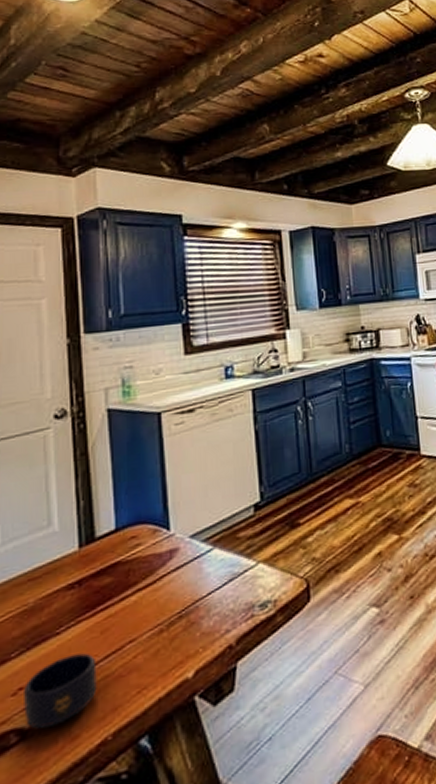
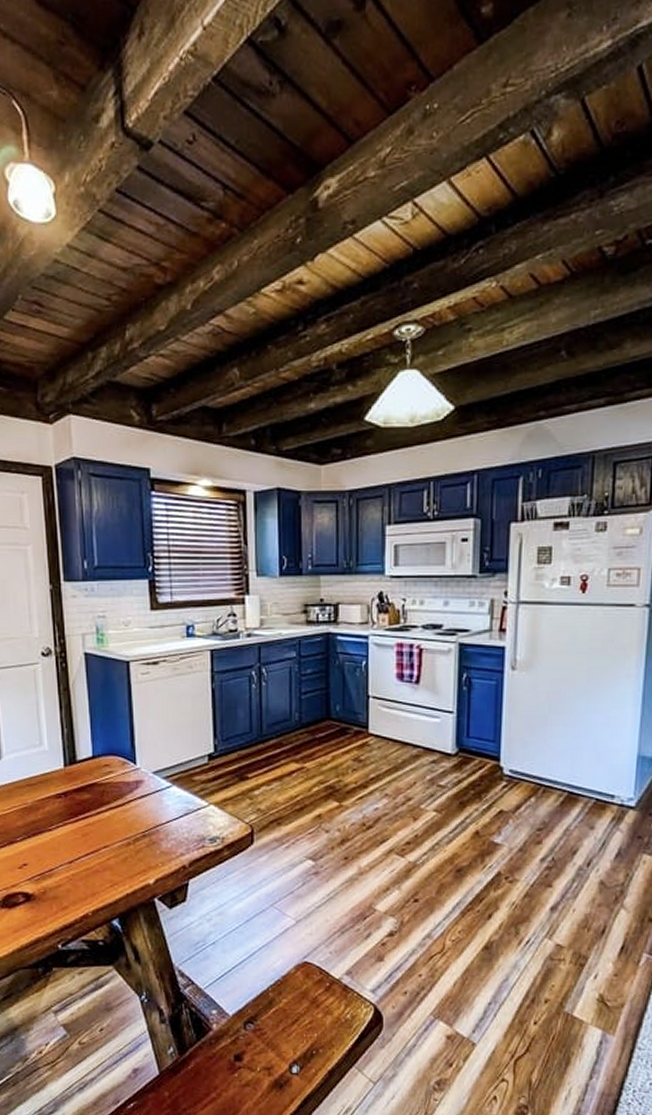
mug: present [24,653,97,729] -> none [27,848,80,896]

